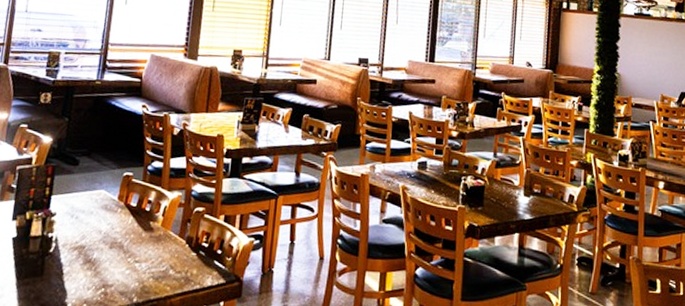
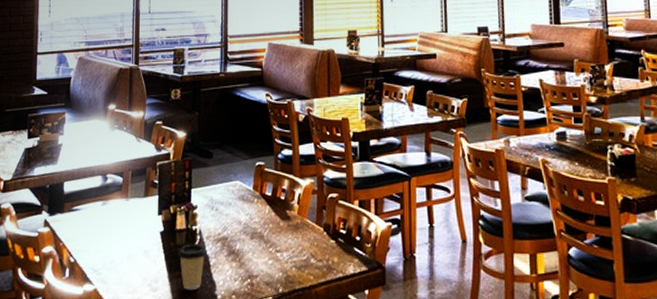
coffee cup: none [29,251,61,298] -> present [178,244,207,291]

